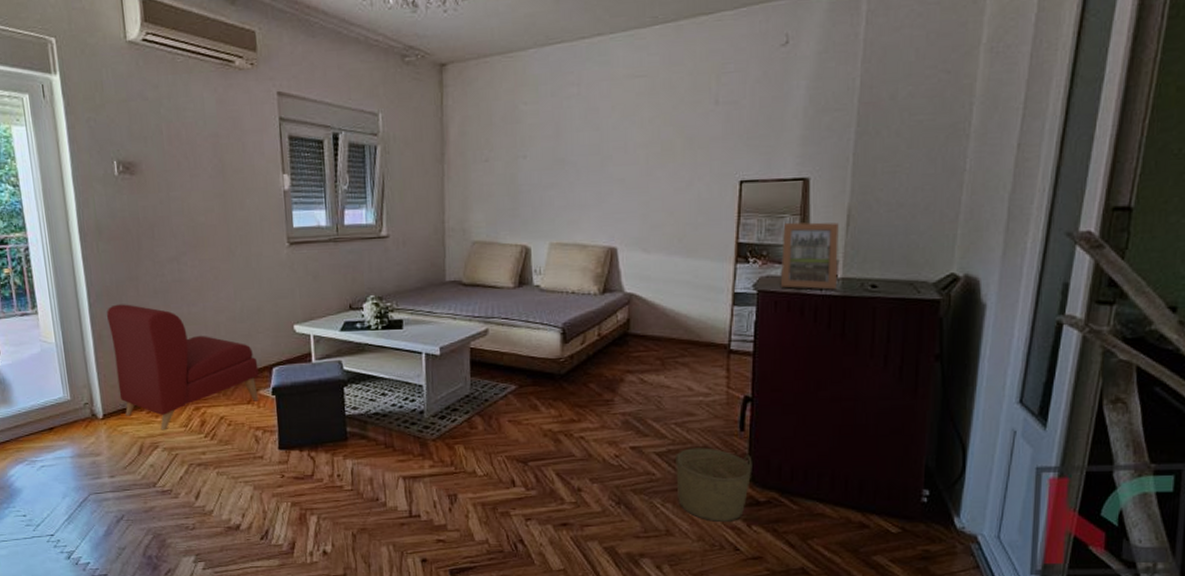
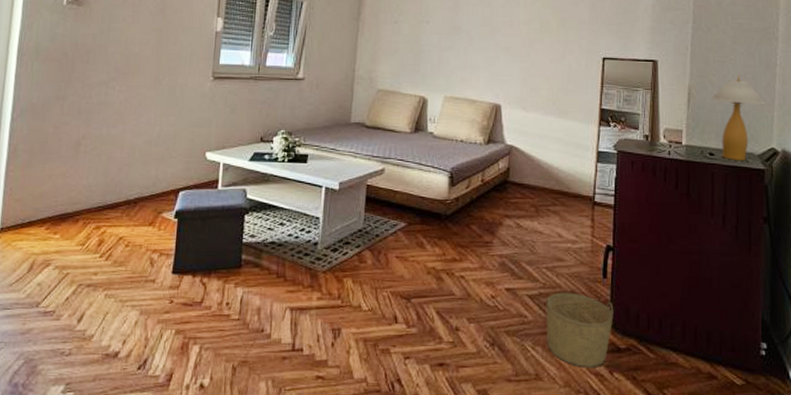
armchair: present [106,304,259,431] -> none [21,121,166,248]
picture frame: present [780,222,839,290] -> none [635,95,682,155]
table lamp: none [876,186,947,292] -> present [711,74,766,162]

